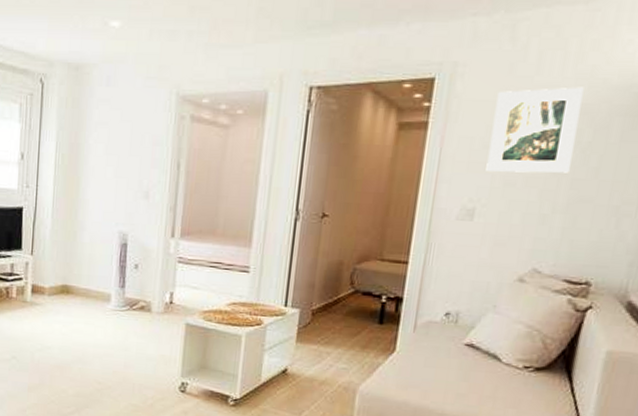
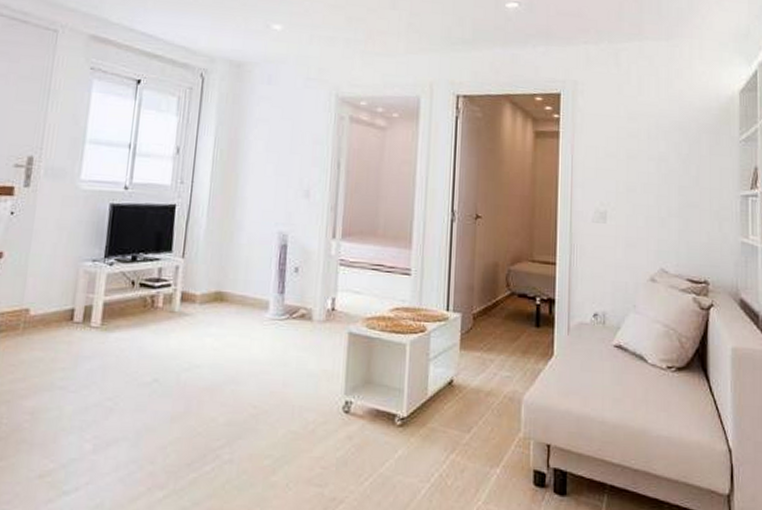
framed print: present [486,87,584,173] -> none [611,107,676,181]

